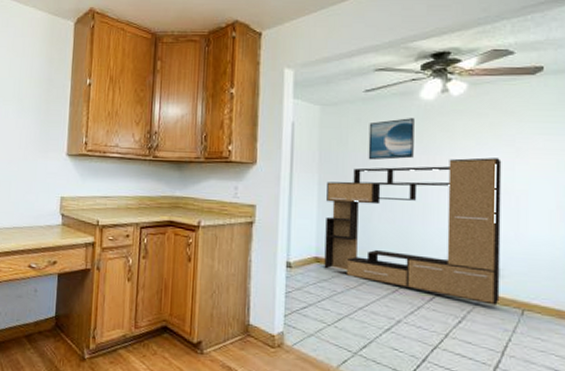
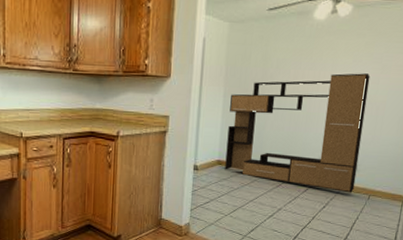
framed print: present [368,118,414,161] -> none [266,36,307,75]

